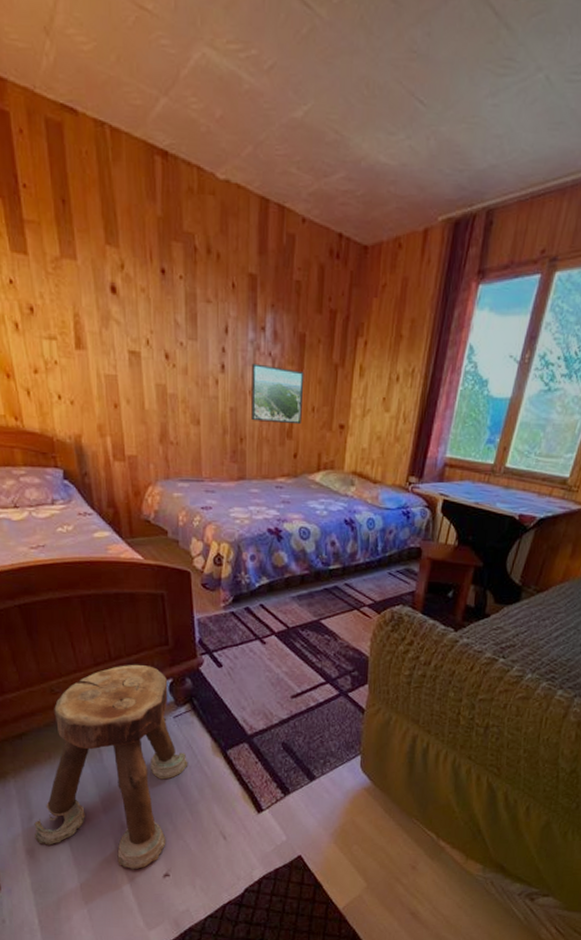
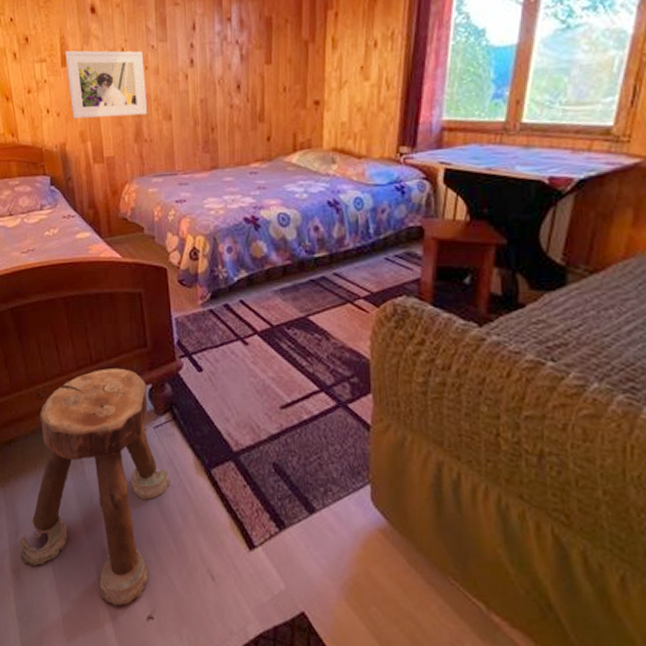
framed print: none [80,331,175,416] -> present [65,50,148,119]
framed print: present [251,363,304,425] -> none [220,53,274,109]

